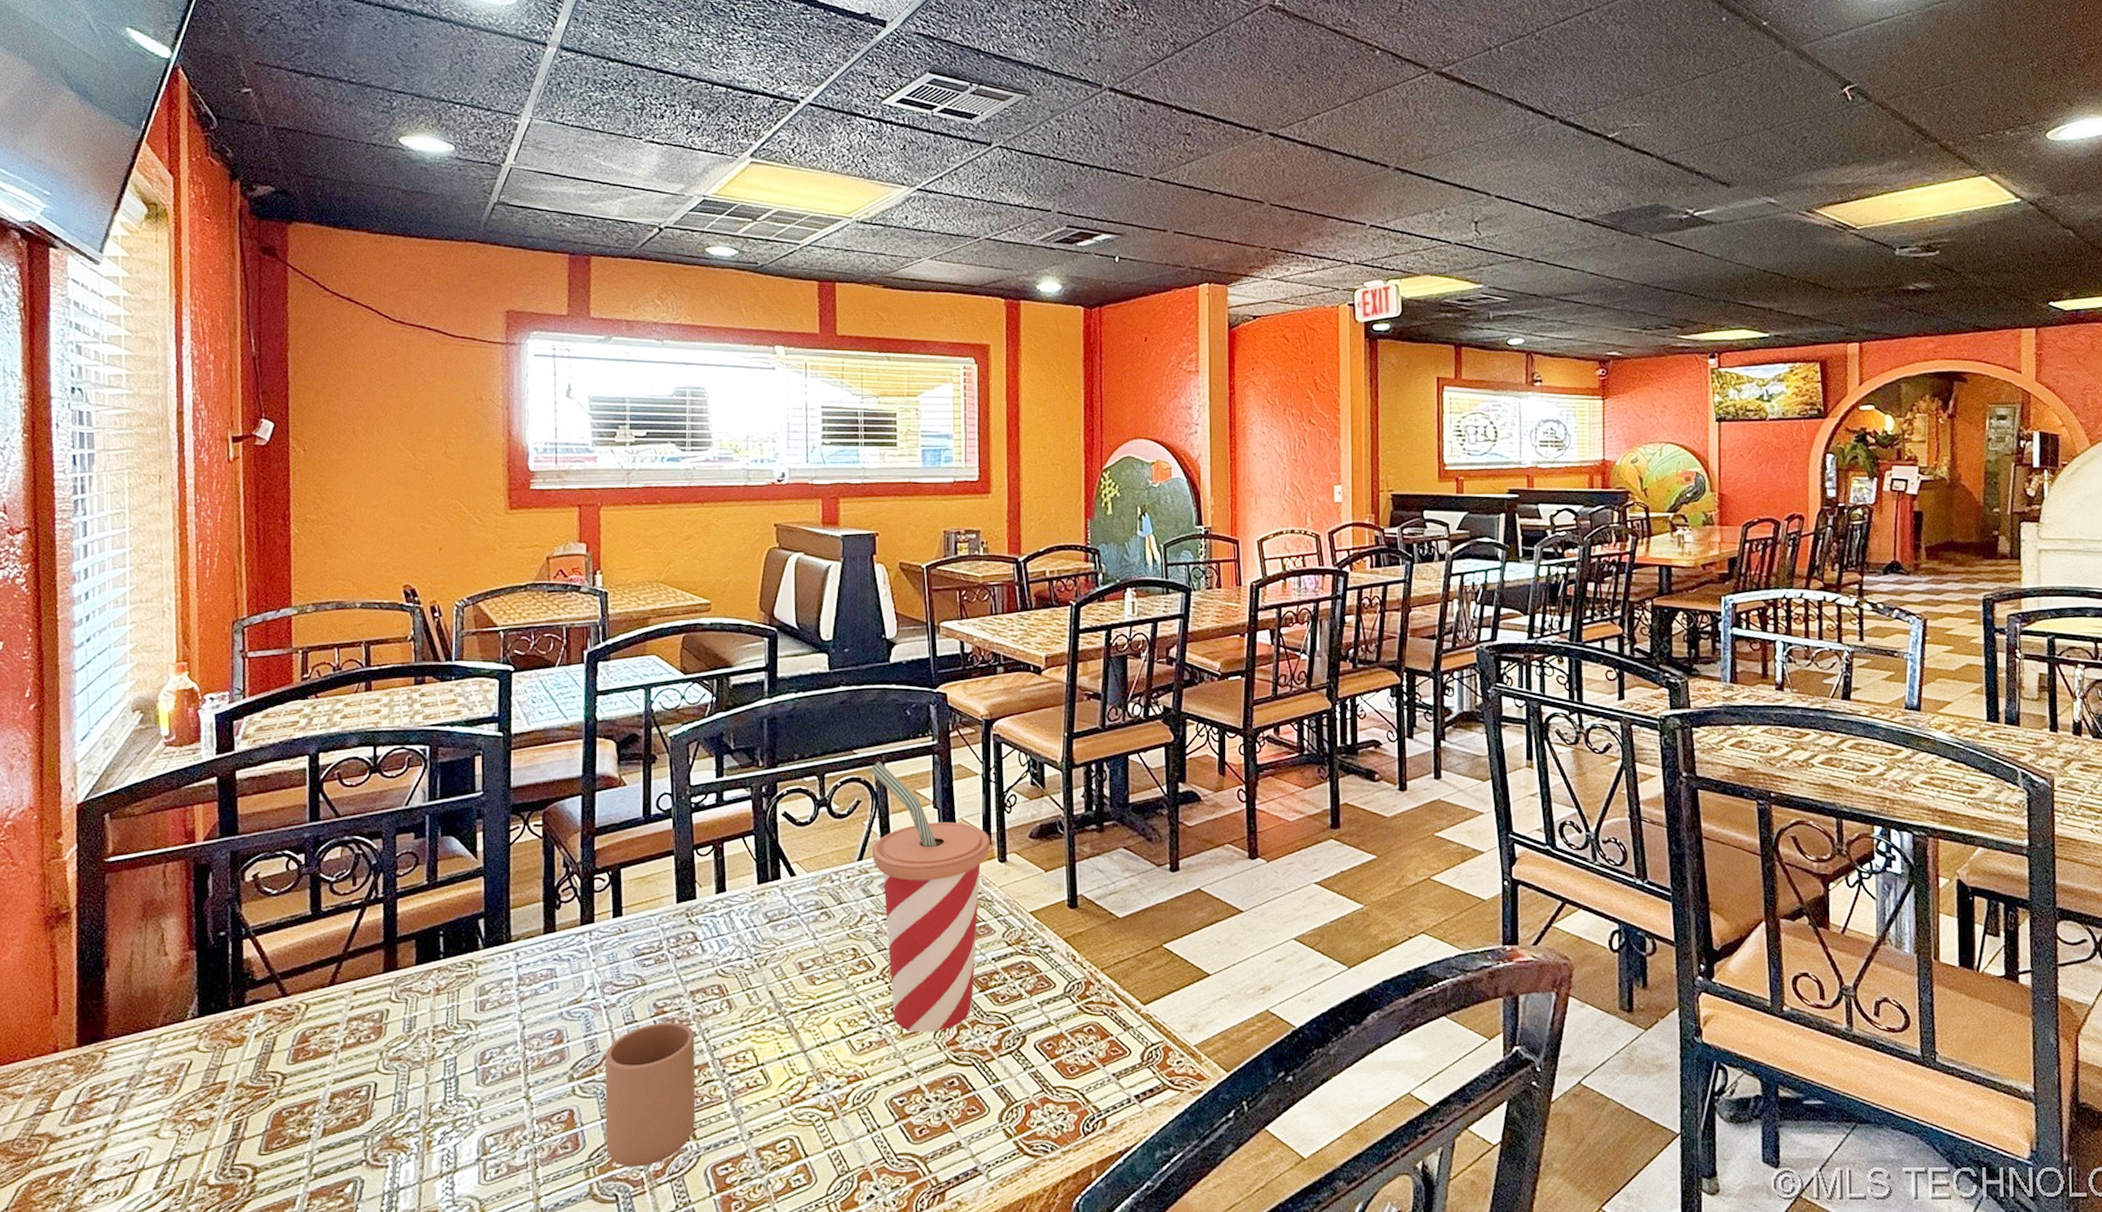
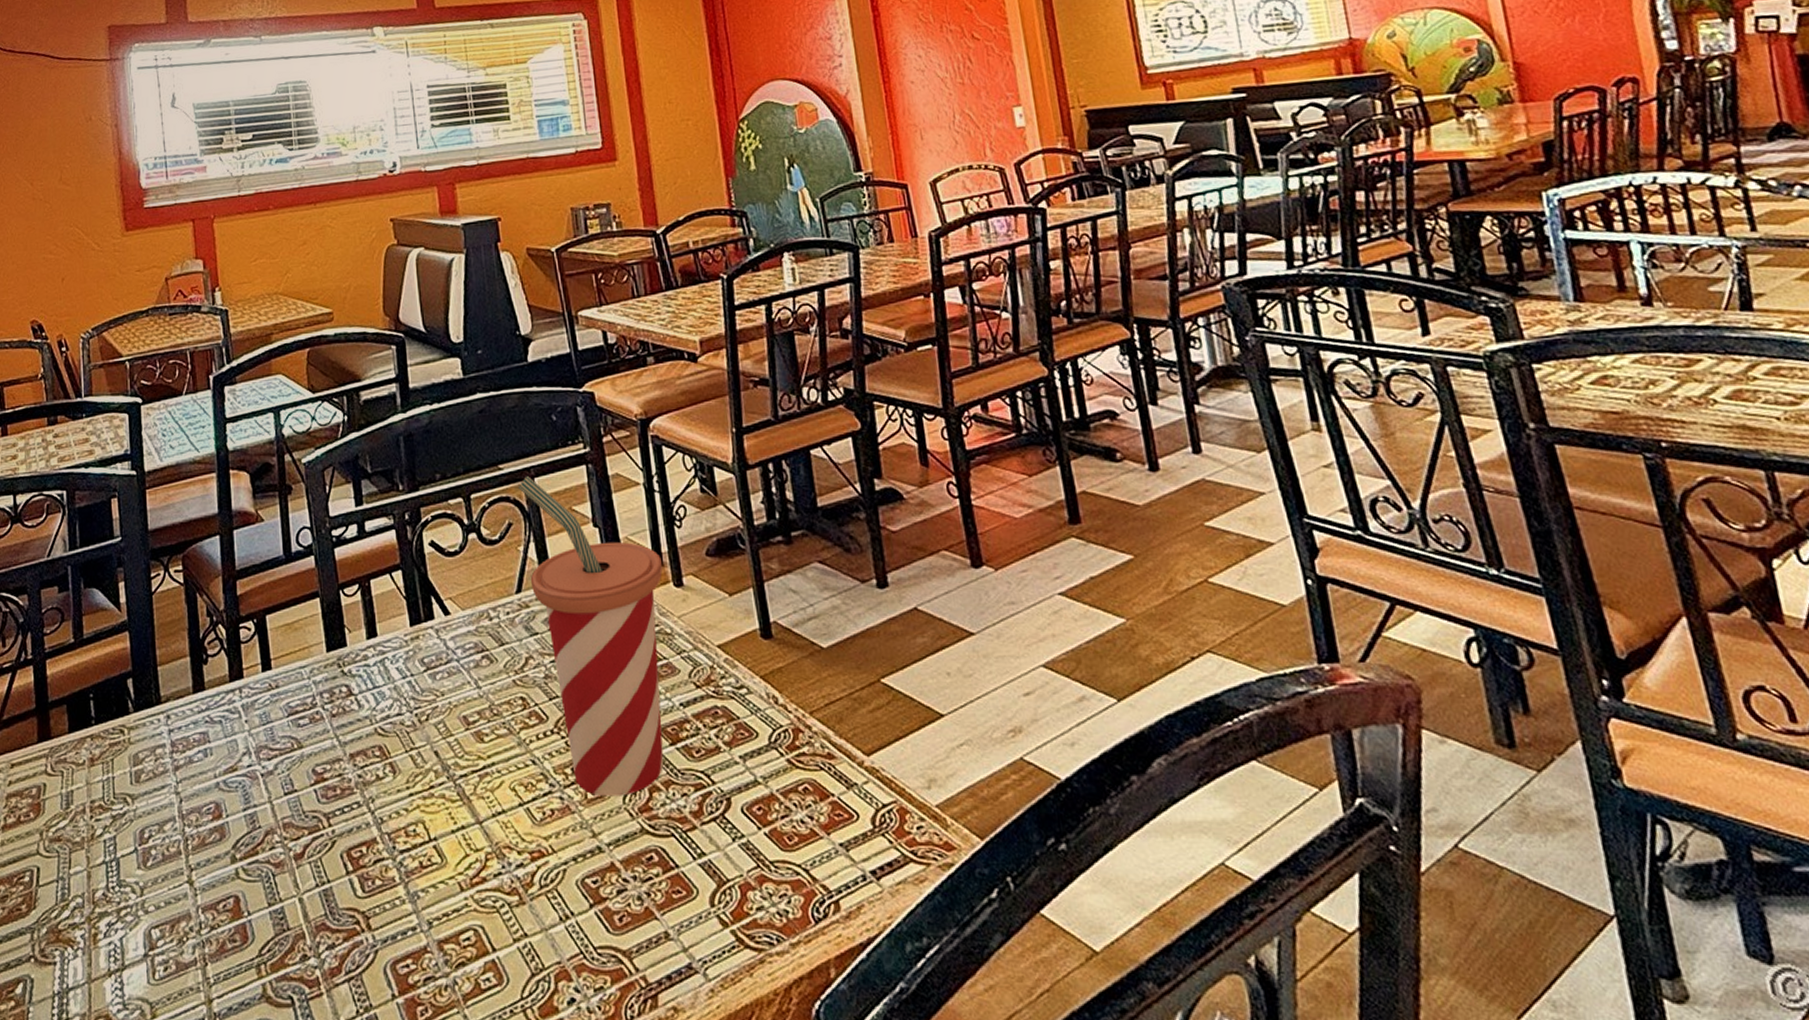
cup: present [604,1022,696,1167] -> none [266,790,369,963]

